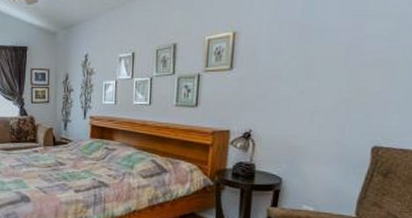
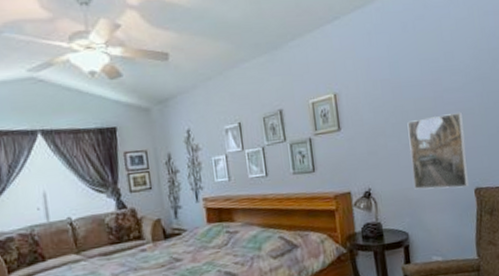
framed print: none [300,63,380,144] -> present [407,111,469,190]

